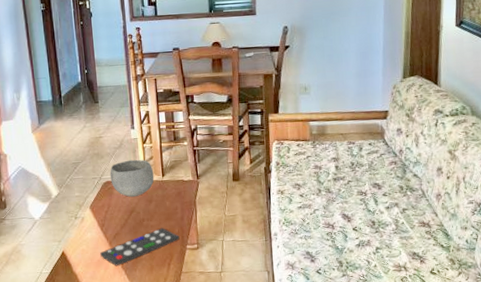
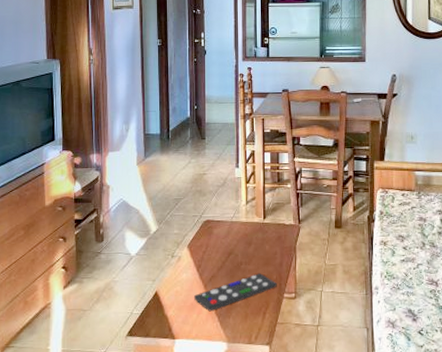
bowl: present [110,159,155,198] -> none [211,199,255,239]

